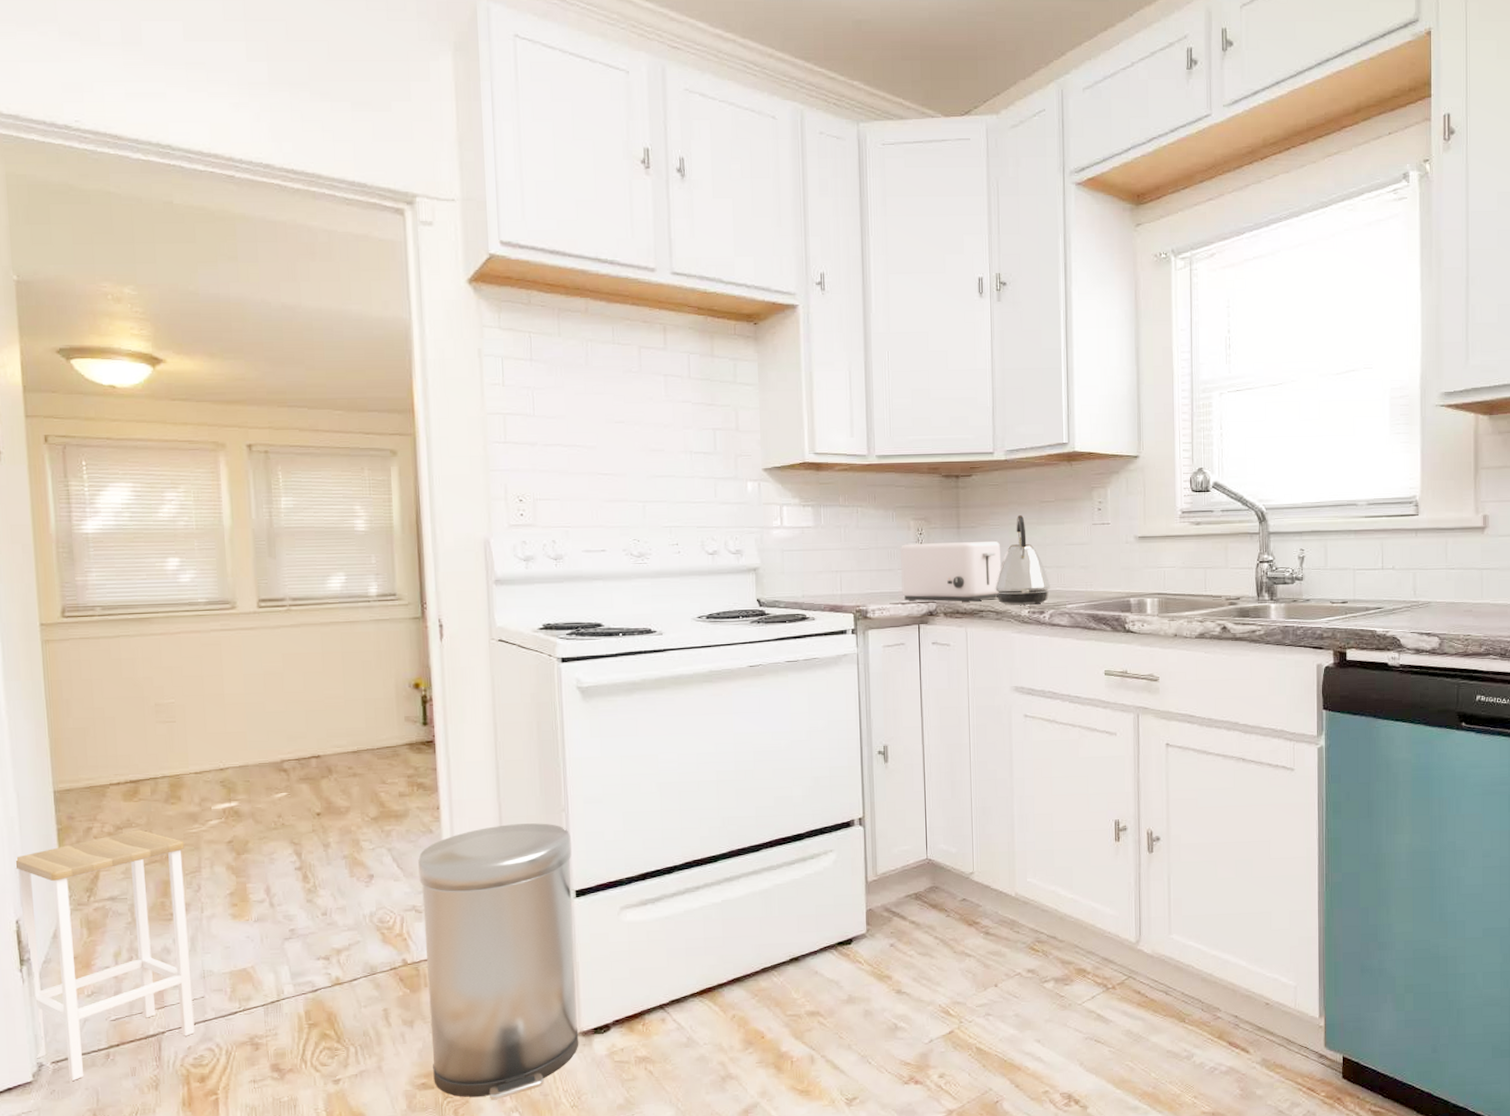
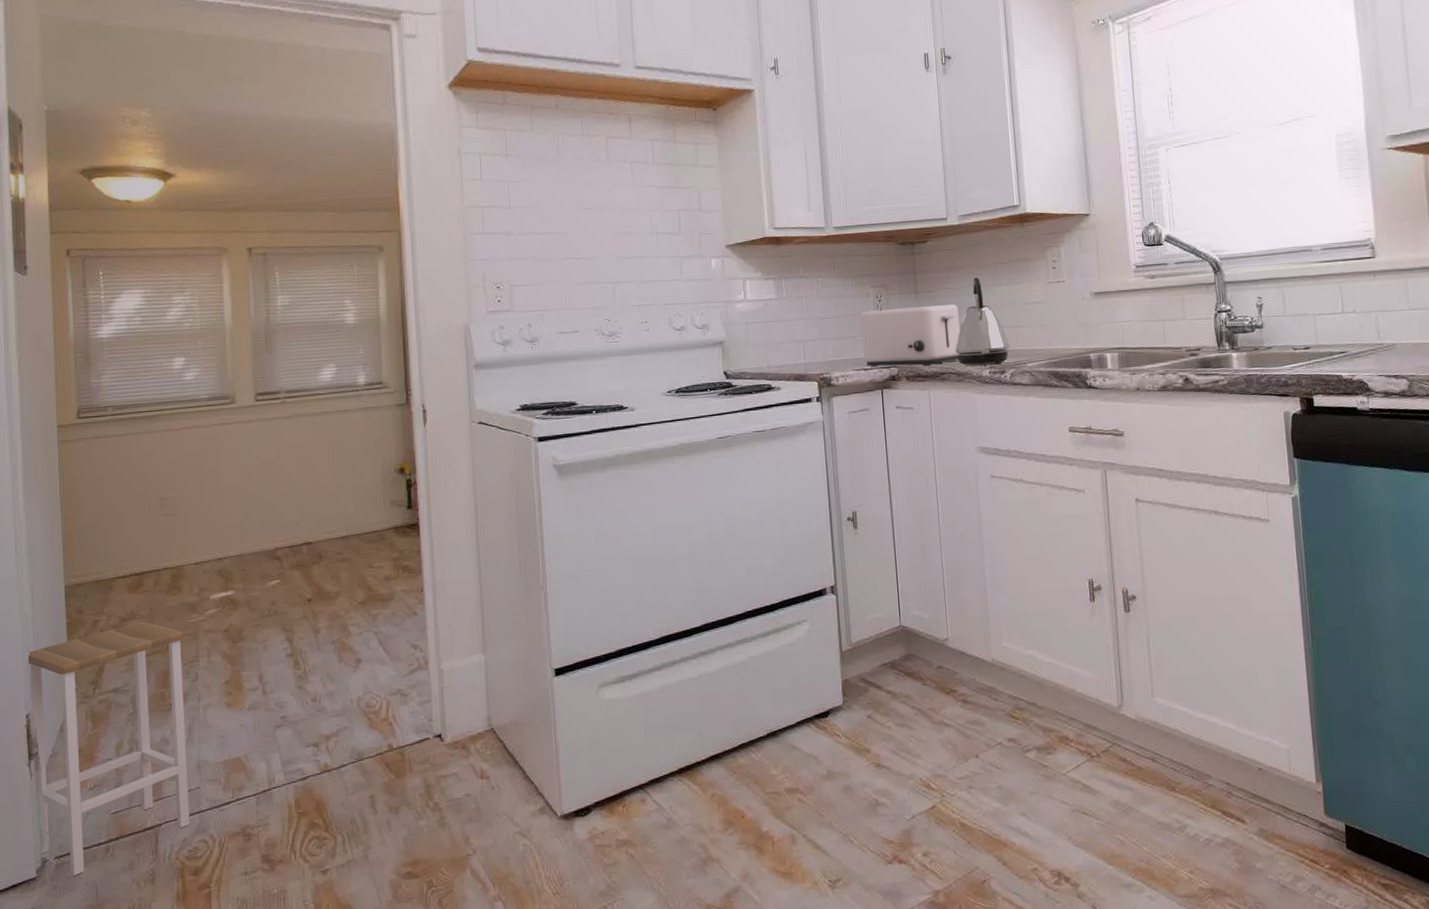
pedal bin: present [418,823,579,1100] -> none [403,602,561,889]

